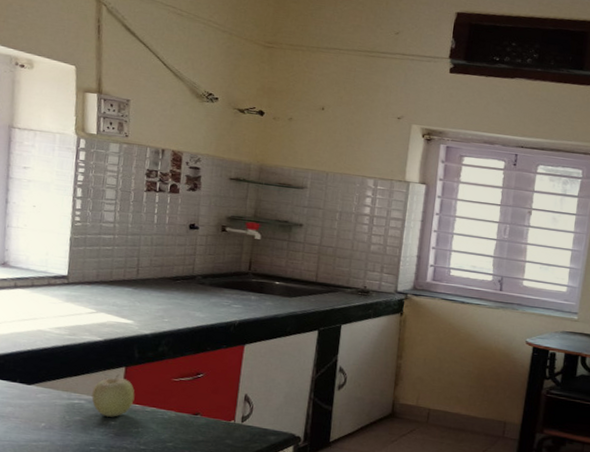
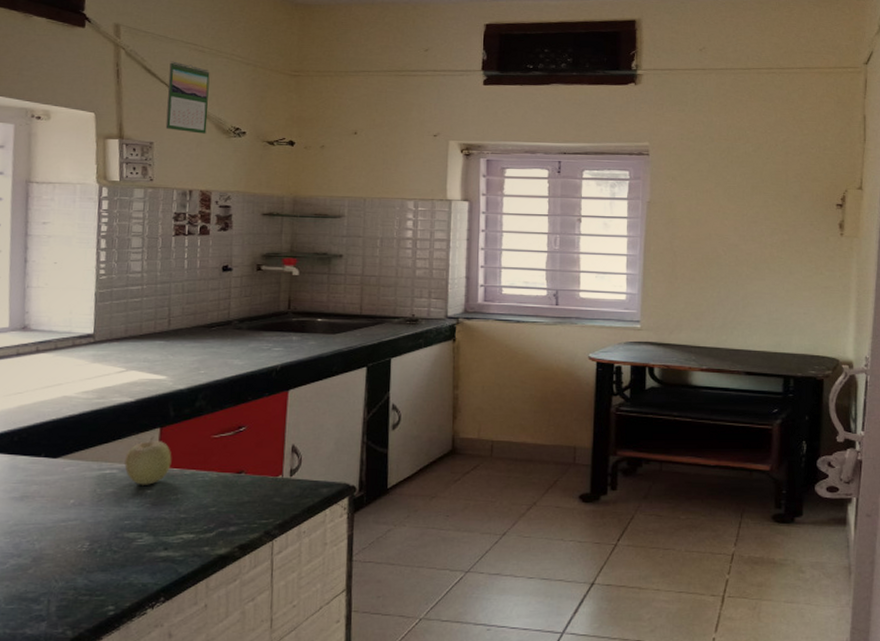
calendar: none [142,22,187,96] -> present [165,61,210,134]

